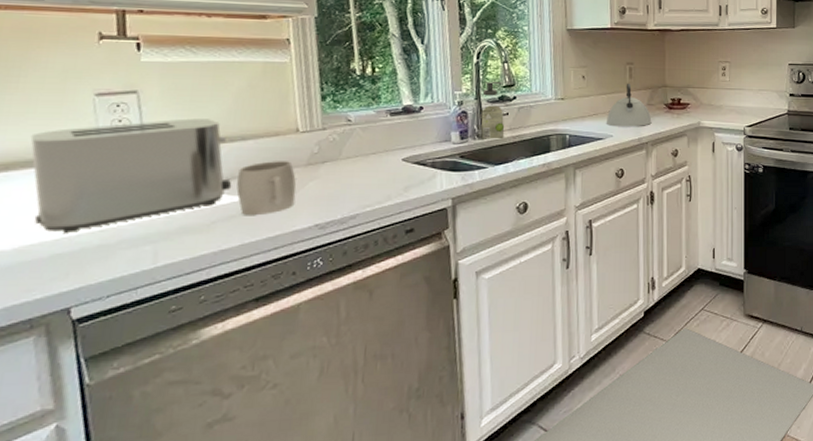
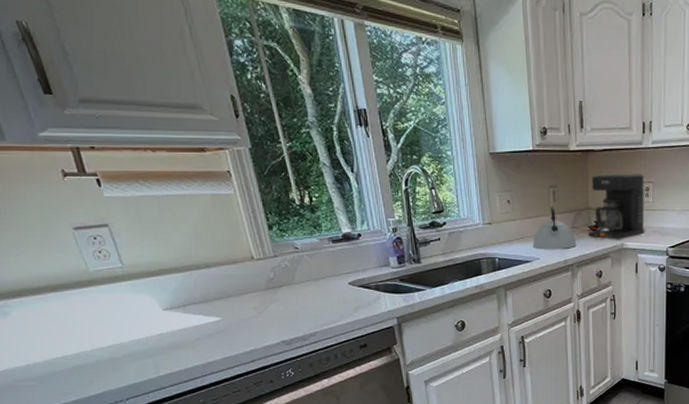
toaster: present [30,118,232,233] -> none [30,249,206,348]
mug: present [236,161,297,216] -> none [209,286,262,334]
soap dispenser: present [476,82,505,139] -> none [411,208,438,264]
coffee maker: none [664,53,722,119] -> present [588,173,645,240]

